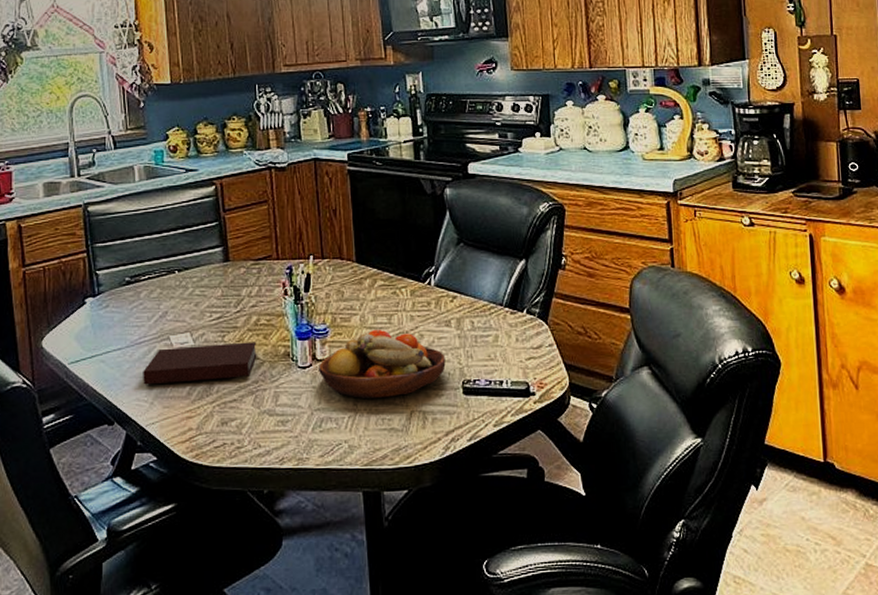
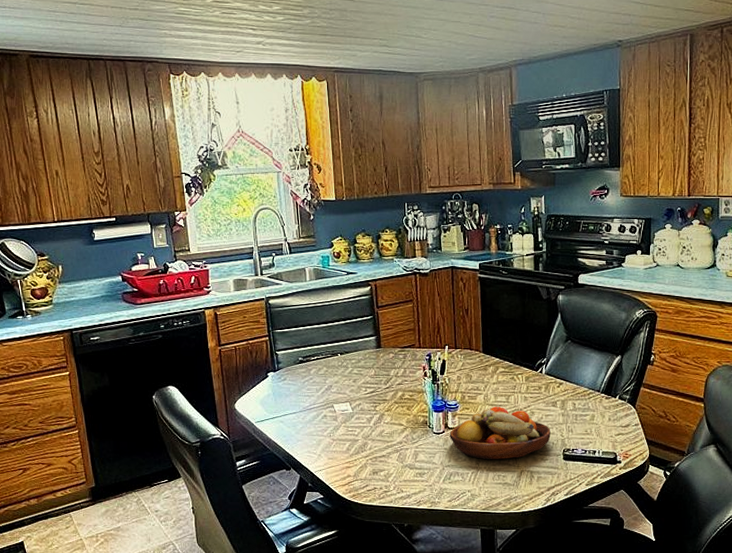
notebook: present [143,342,257,385] -> none [313,412,402,441]

